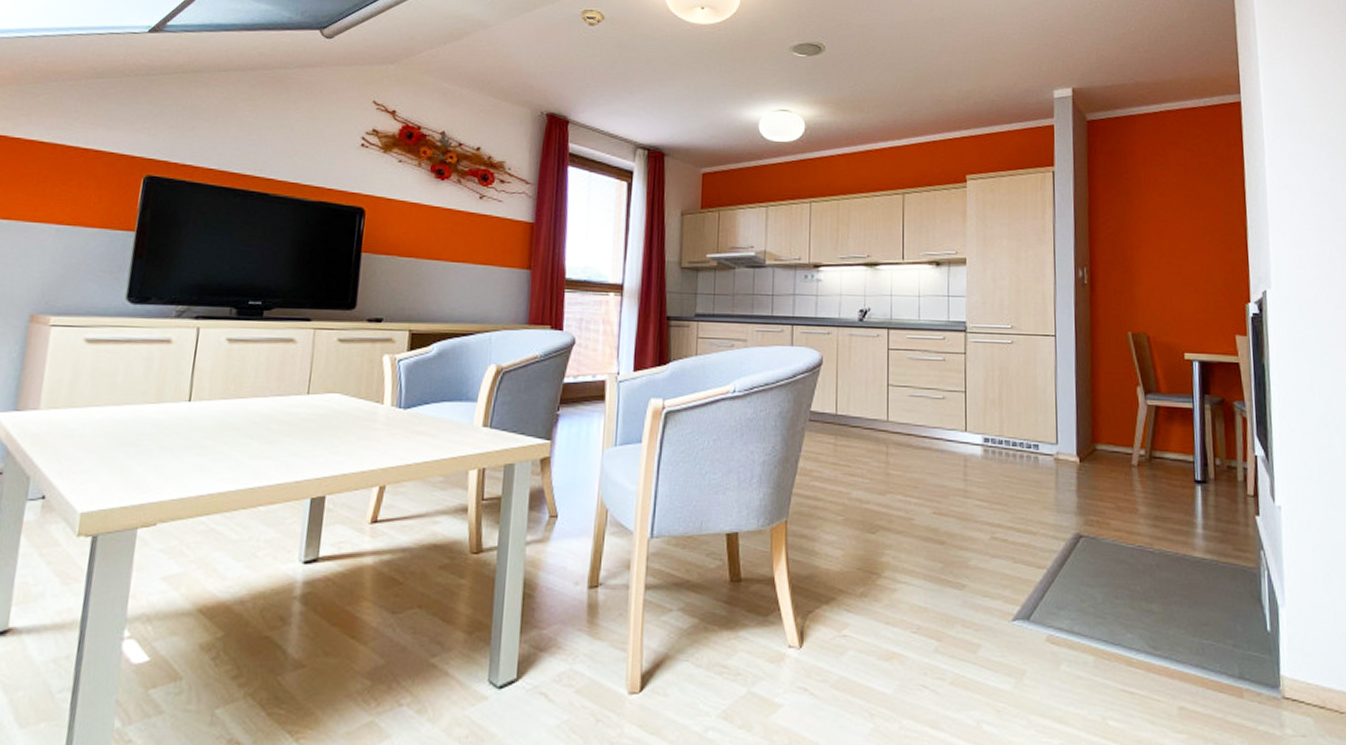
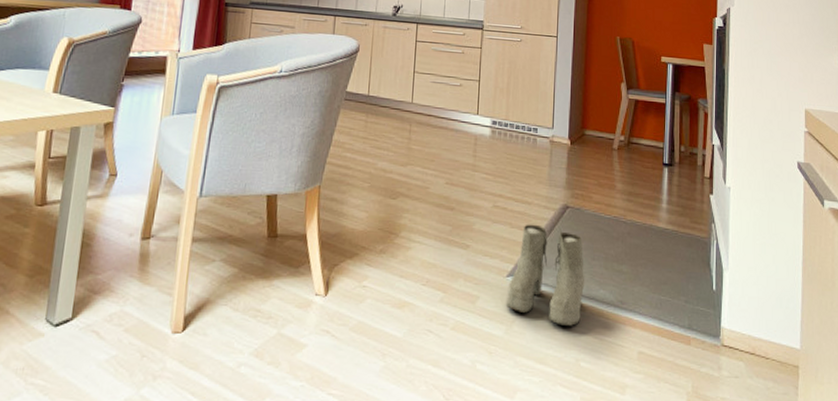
boots: none [1013,557,1108,677] -> present [506,224,585,326]

